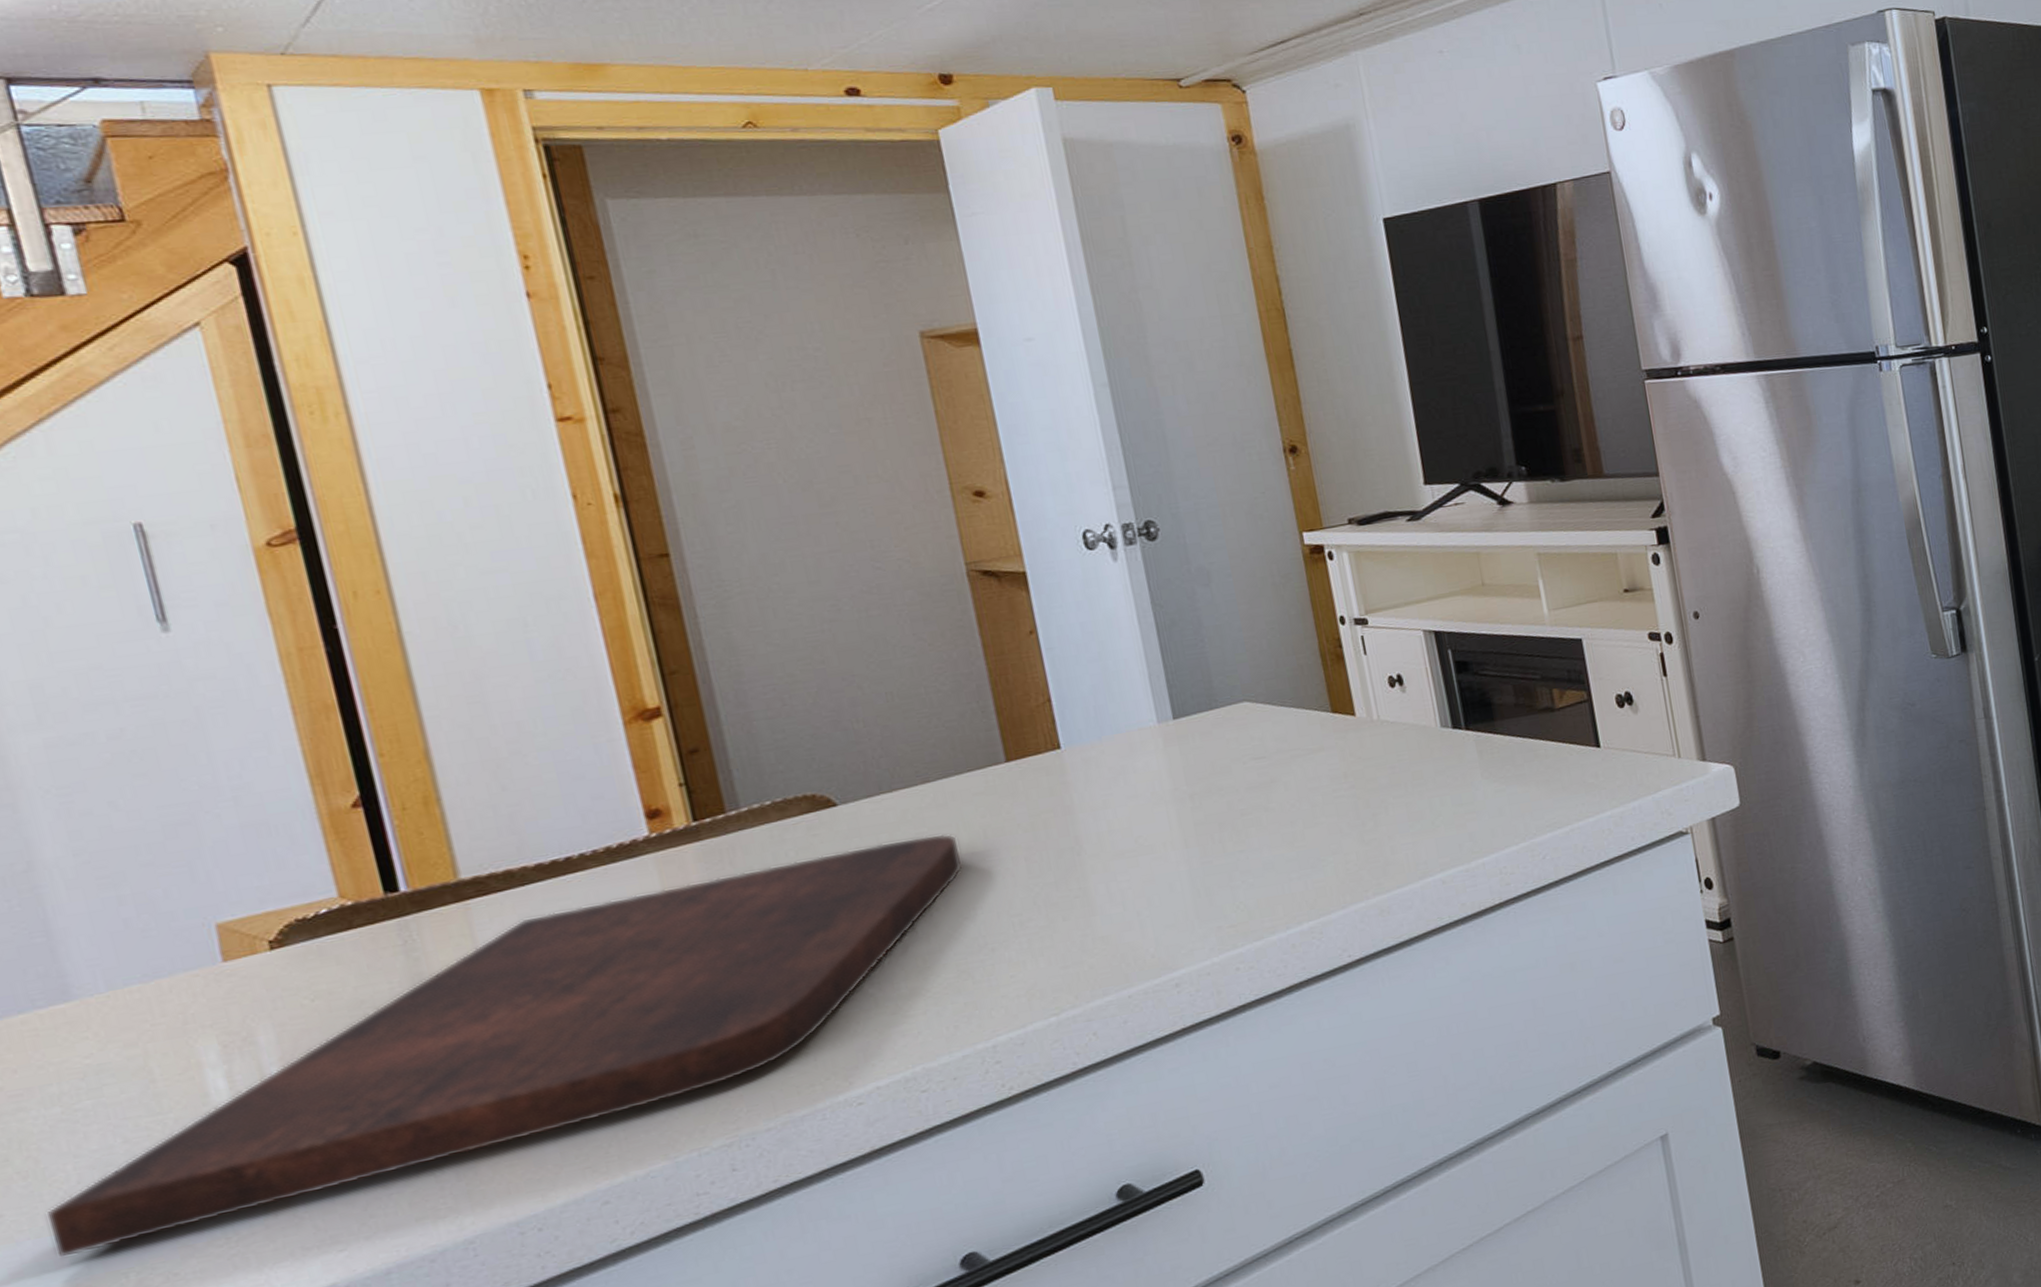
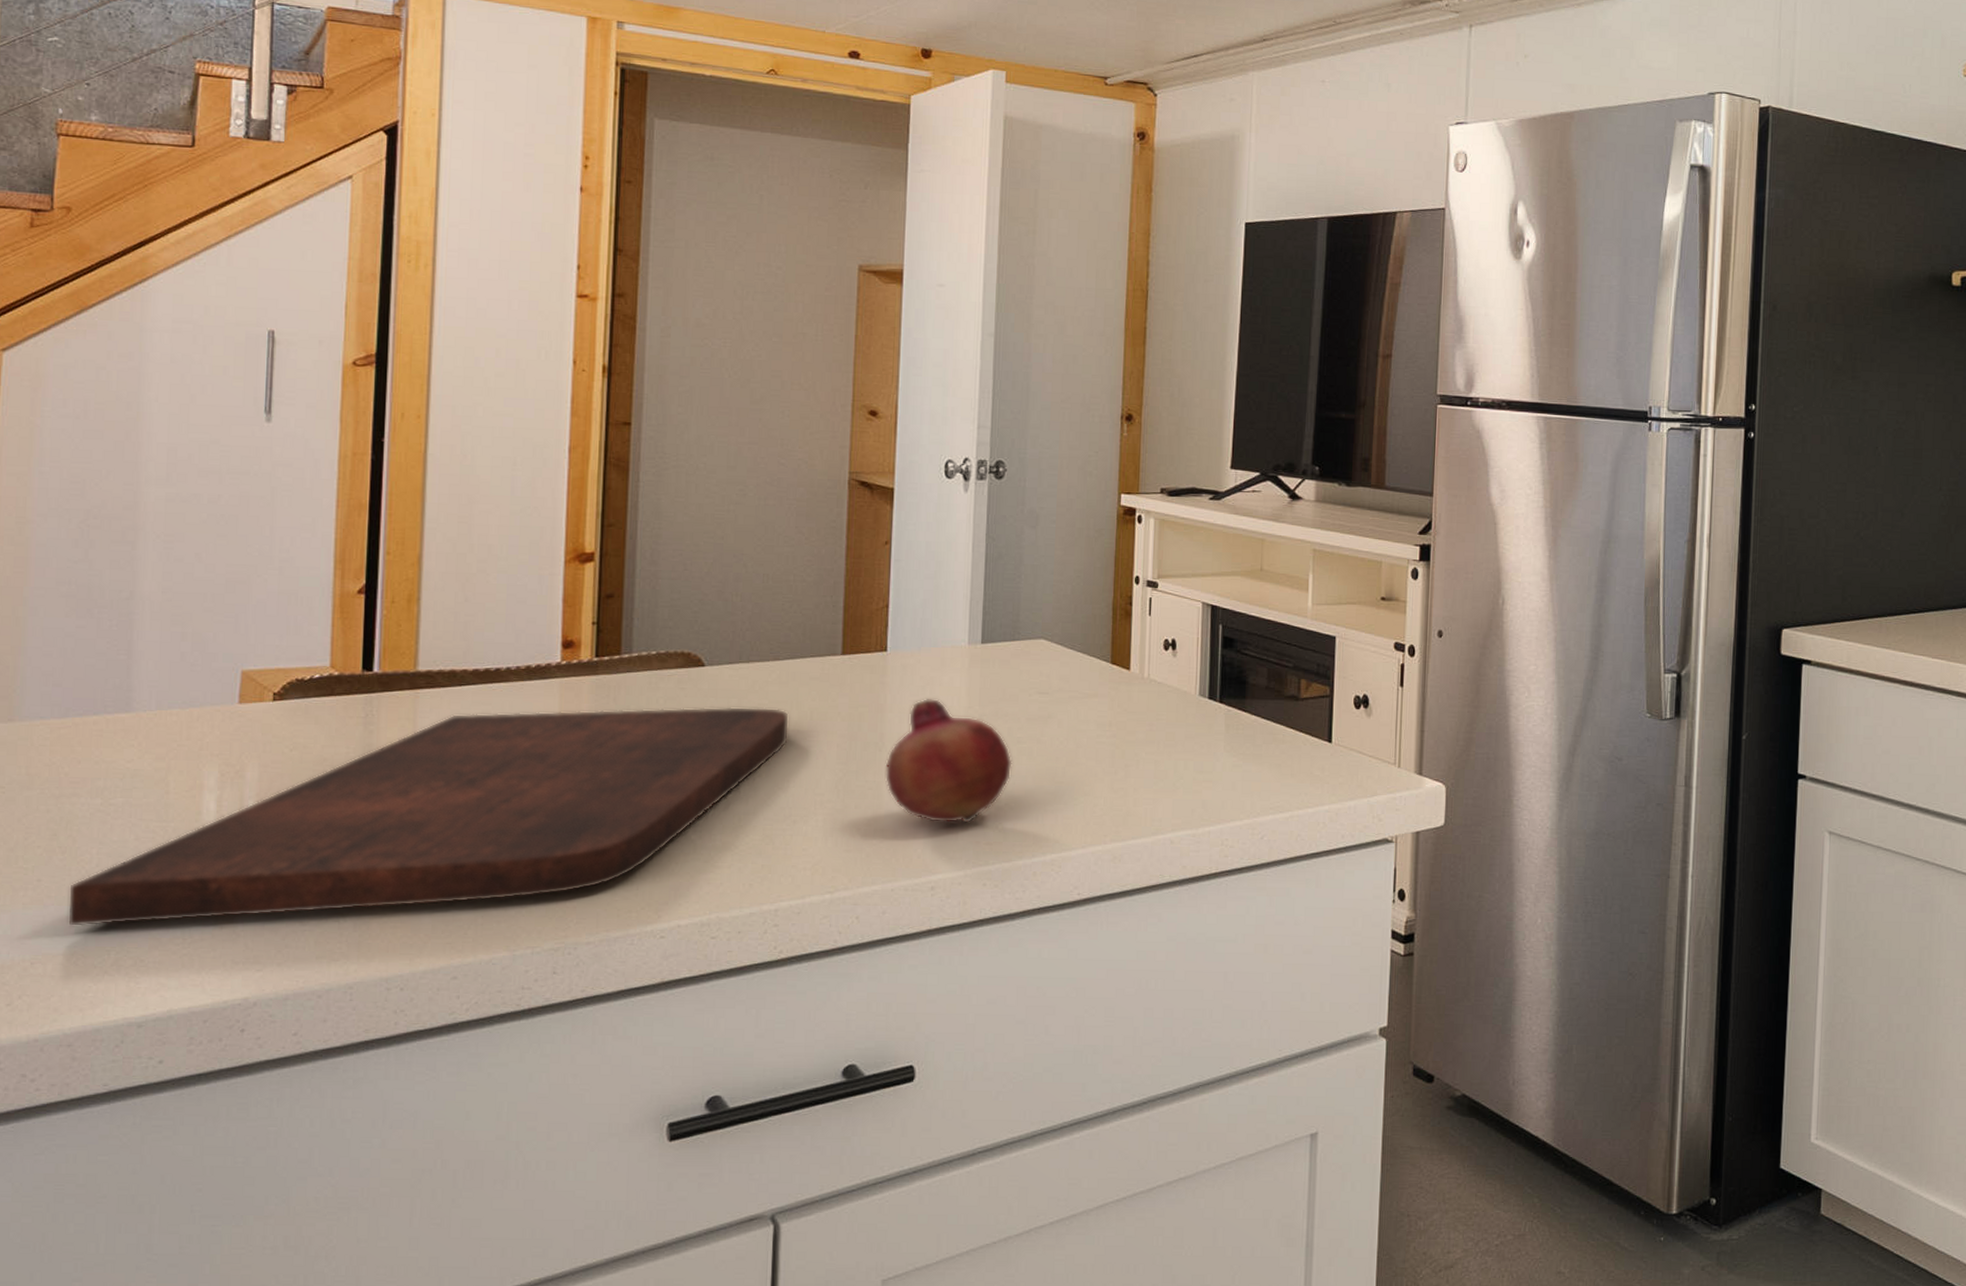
fruit: none [1088,787,1242,918] -> present [884,698,1012,824]

